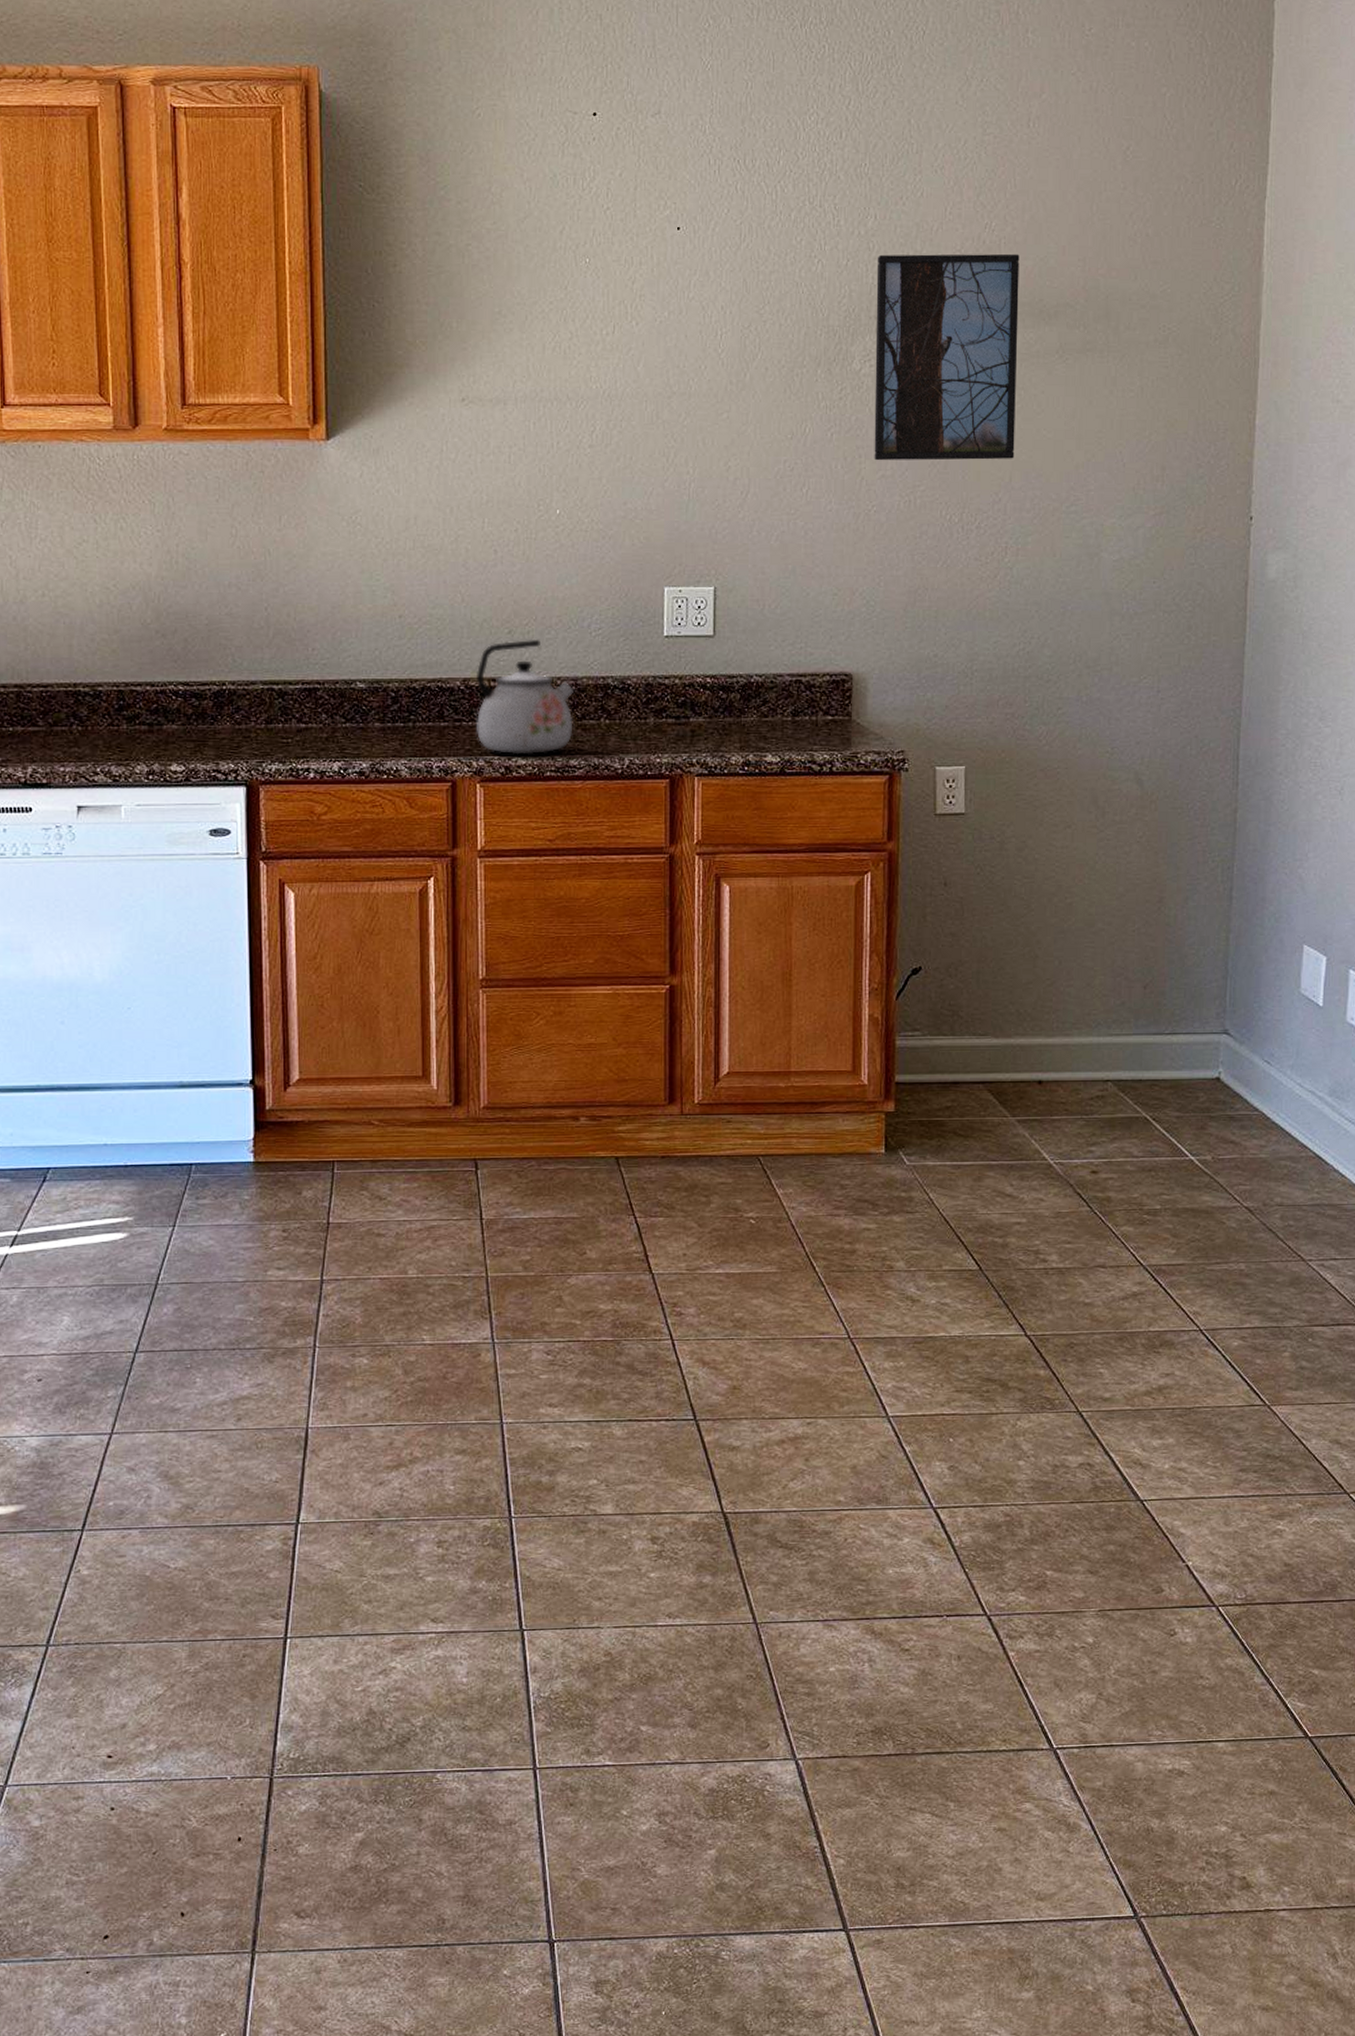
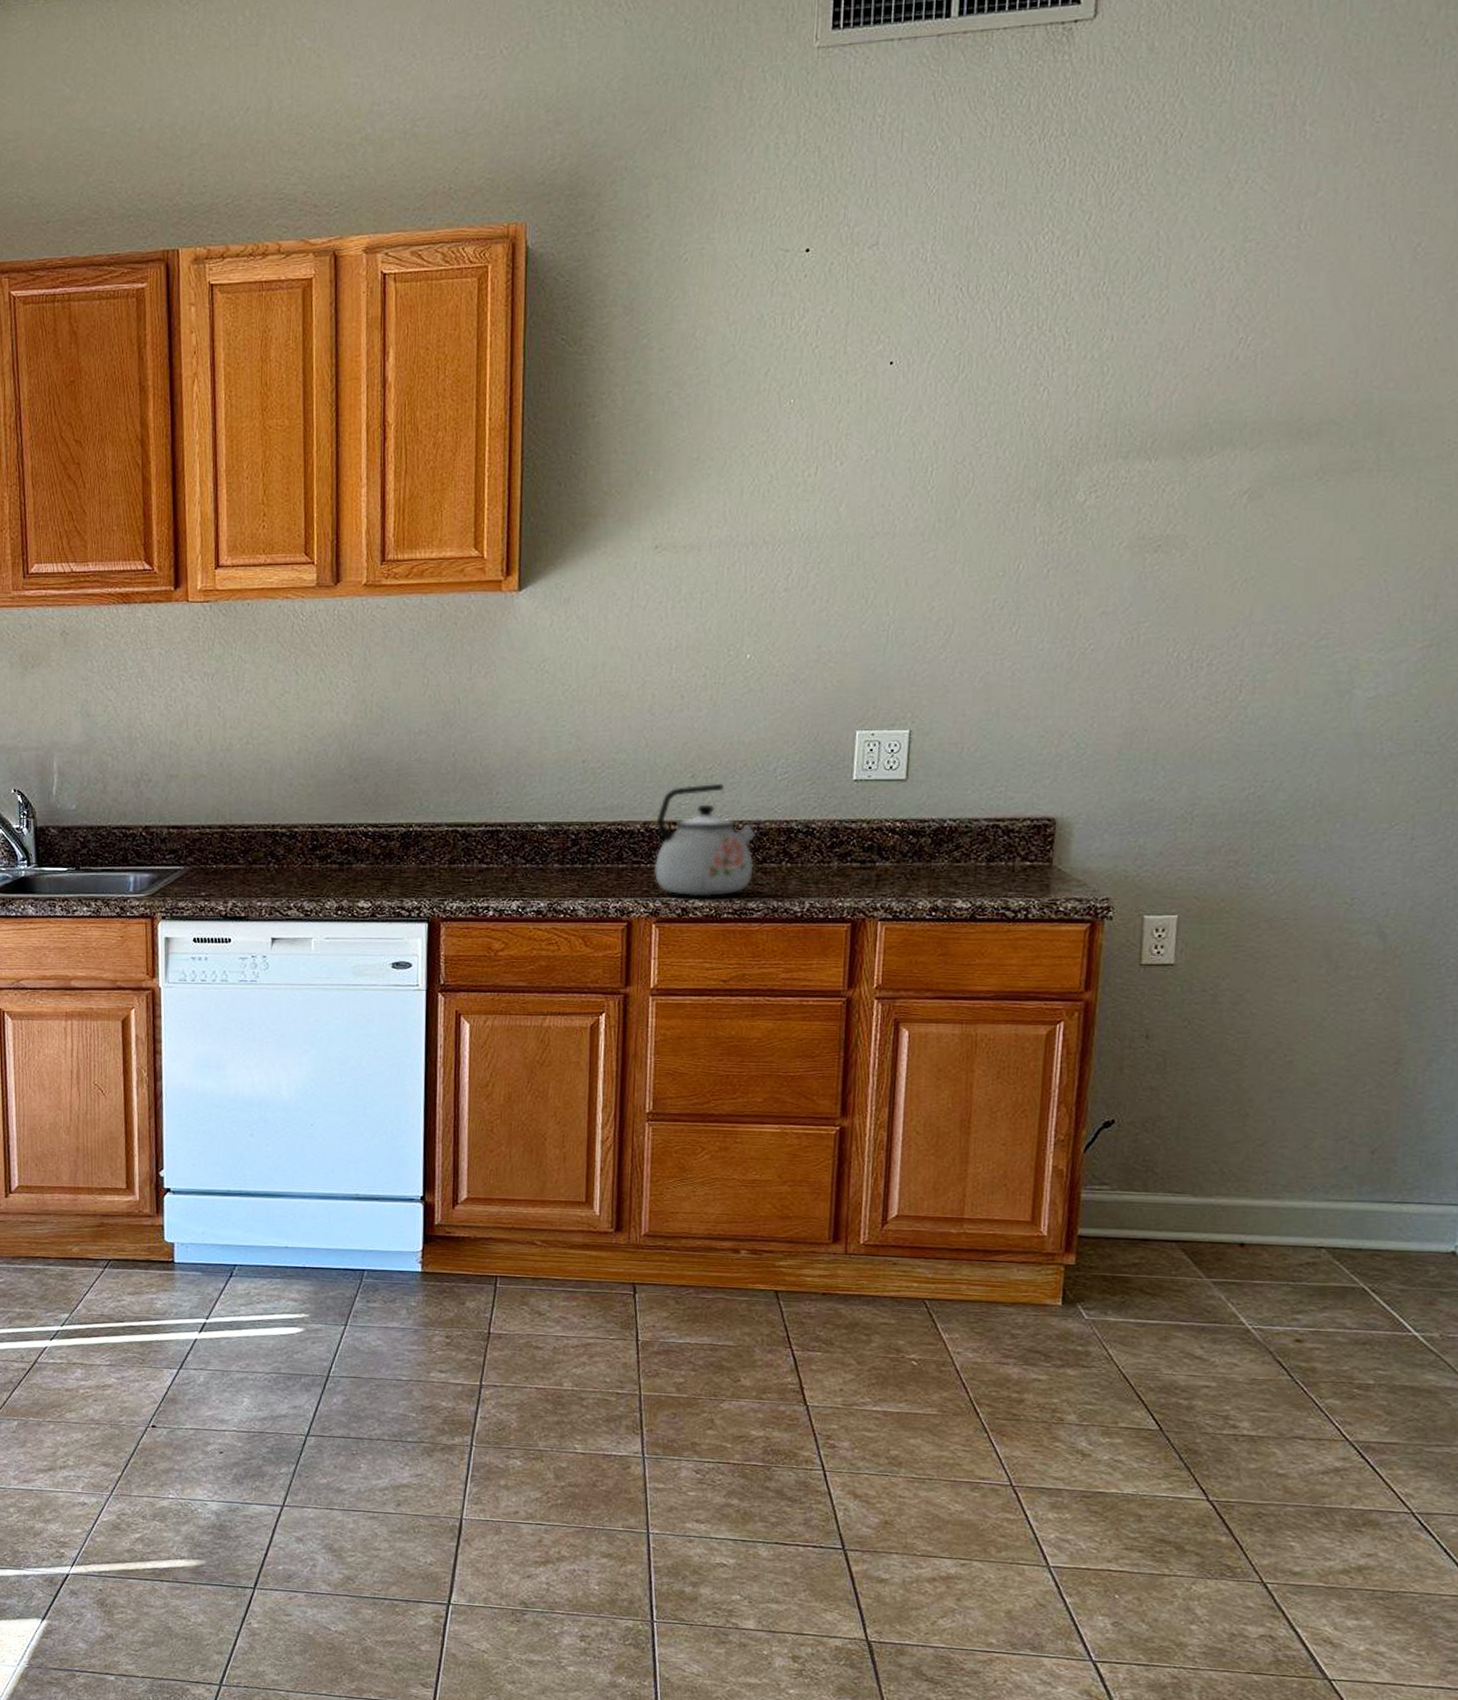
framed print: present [874,253,1020,461] -> none [1094,369,1279,597]

